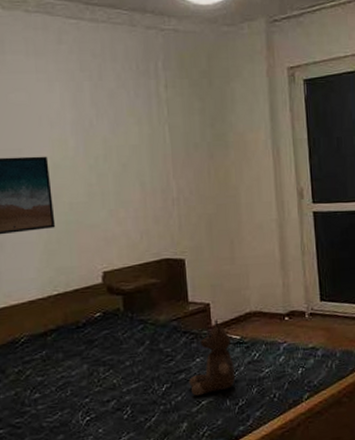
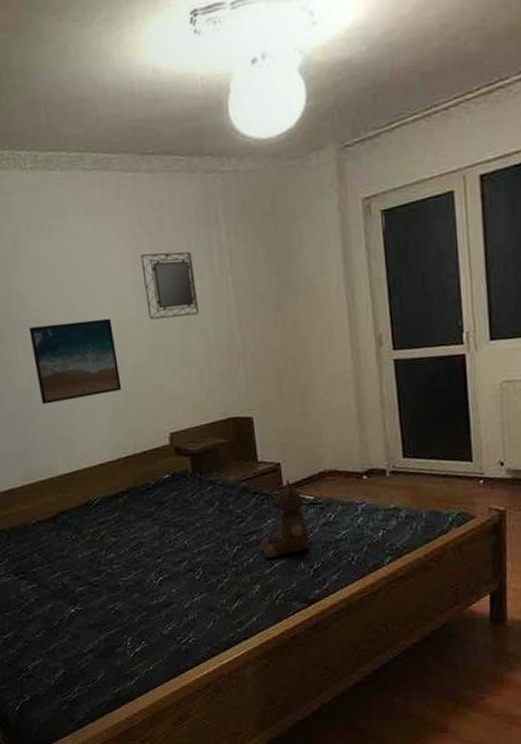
home mirror: none [80,97,136,161] -> present [140,252,199,320]

